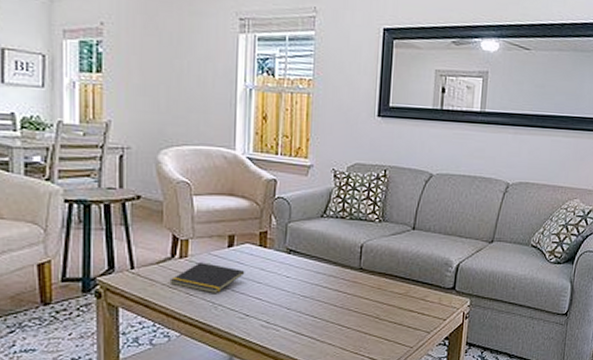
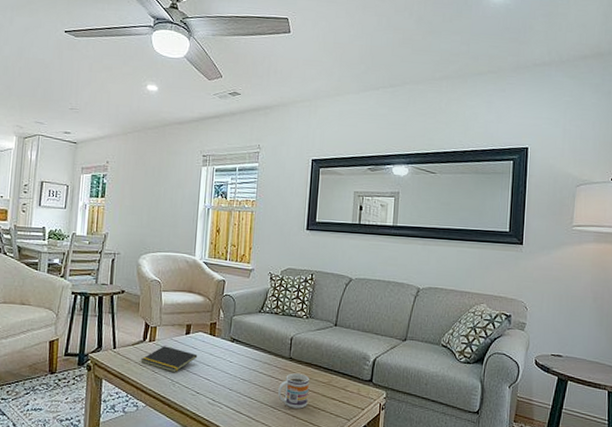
mug: none [347,285,383,325] -> present [278,373,309,409]

